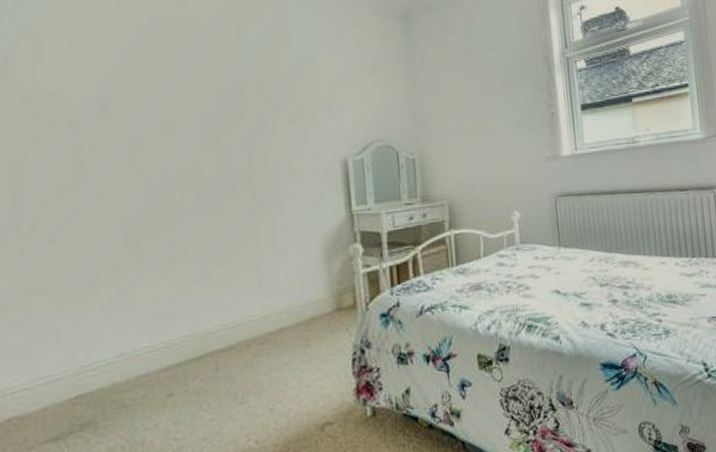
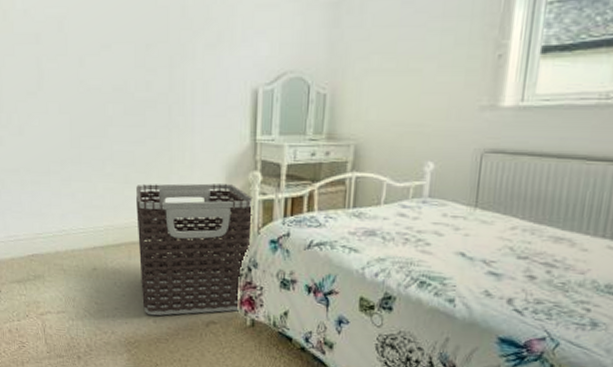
clothes hamper: none [219,261,361,436] -> present [136,183,254,316]

